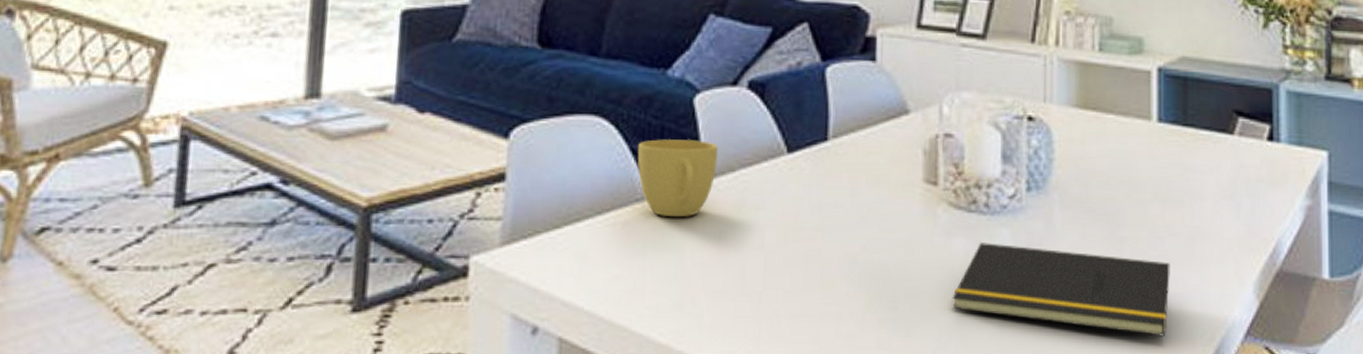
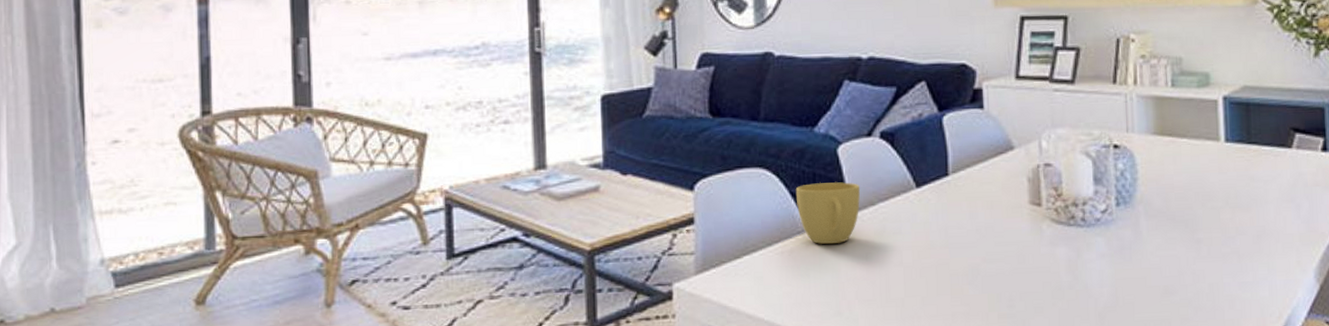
notepad: present [952,242,1170,337] -> none [1059,249,1242,318]

